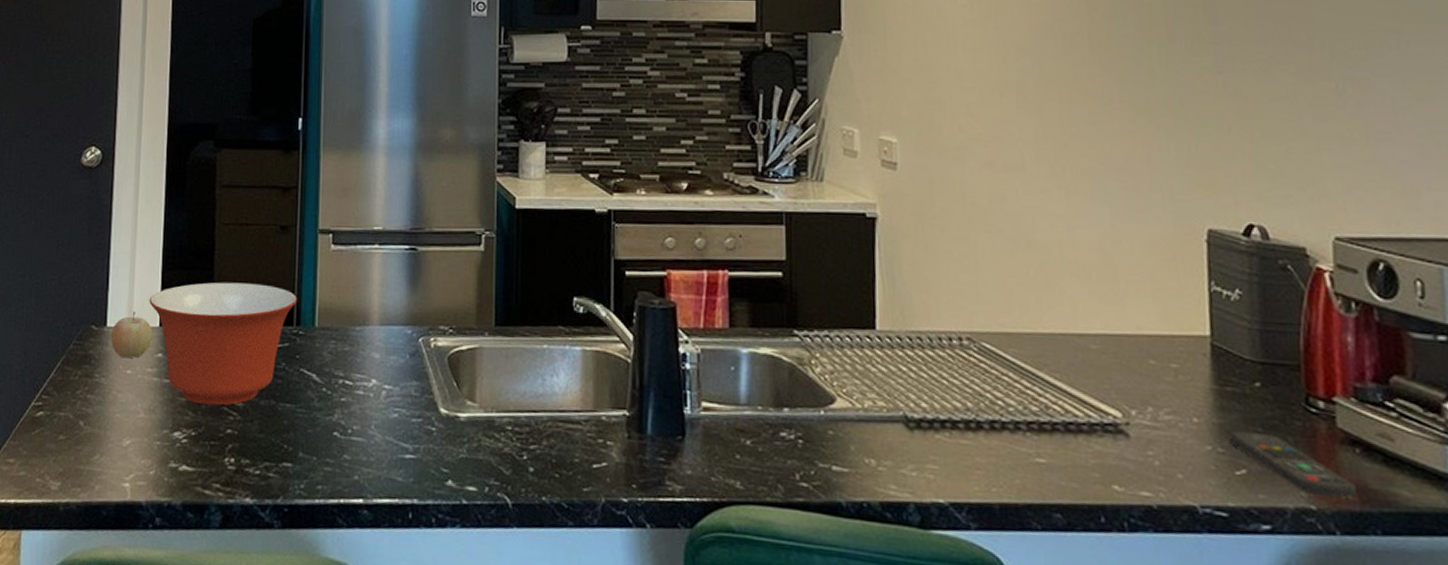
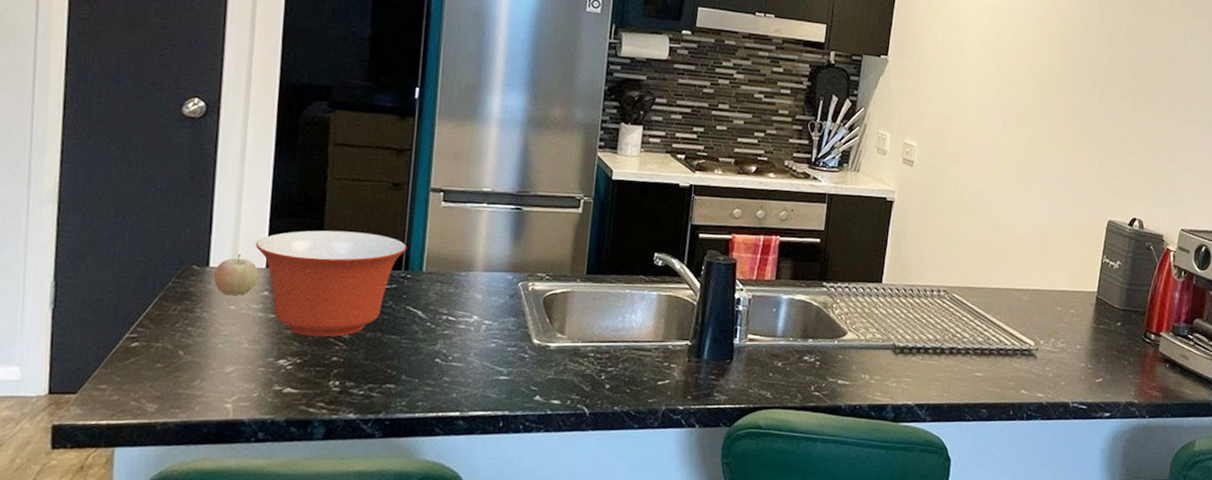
remote control: present [1229,431,1357,499] -> none [1096,354,1162,396]

